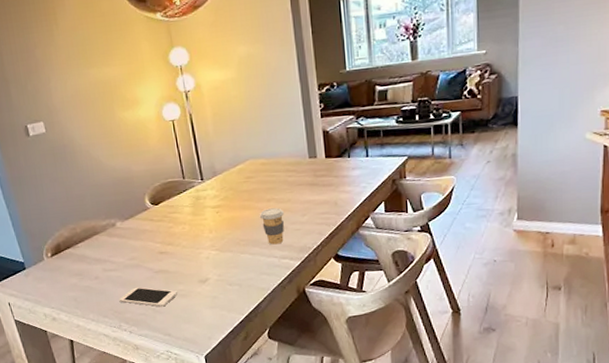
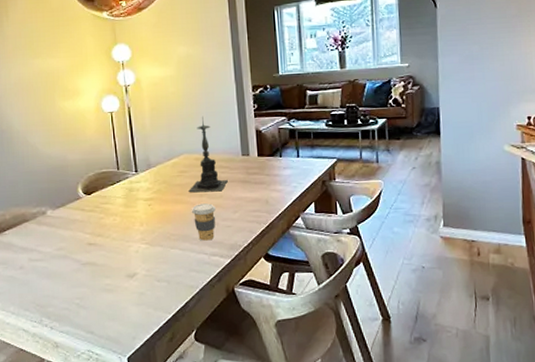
cell phone: present [119,287,178,307] -> none [42,279,105,302]
candle holder: none [256,119,295,197] -> present [189,116,228,192]

